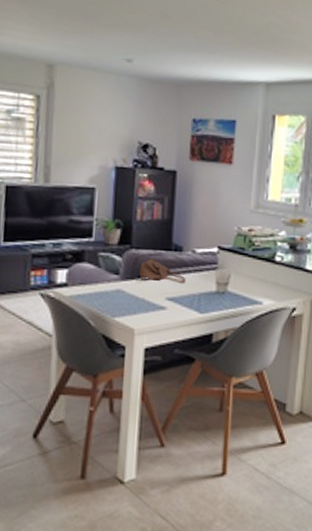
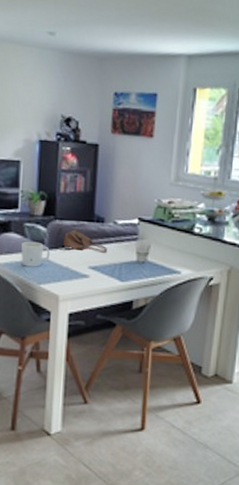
mug: none [94,271,126,299] -> present [21,241,51,267]

